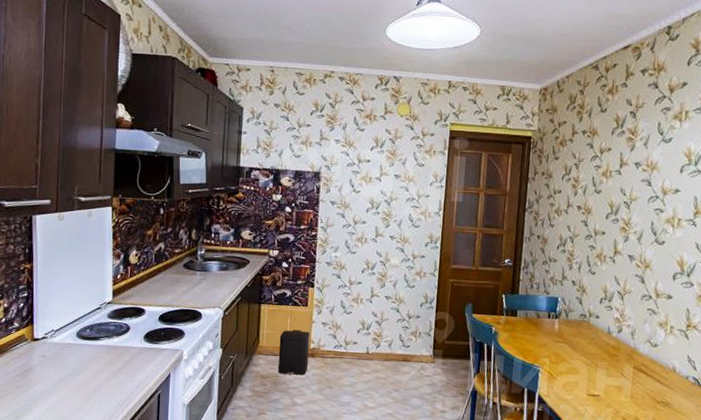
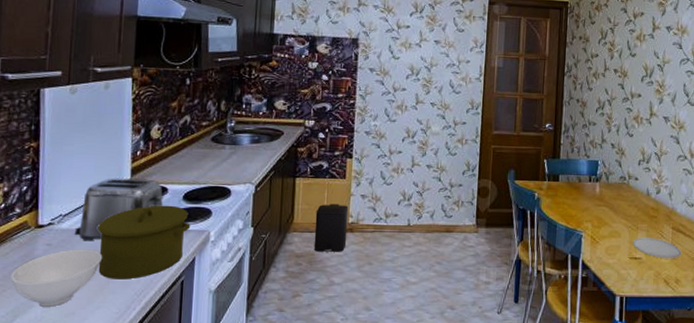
bowl: none [12,361,90,411] -> present [11,249,103,307]
toaster: none [65,298,142,355] -> present [74,178,164,242]
cooking pot: none [85,324,166,391] -> present [98,205,191,280]
plate: none [591,375,643,398] -> present [633,237,682,259]

